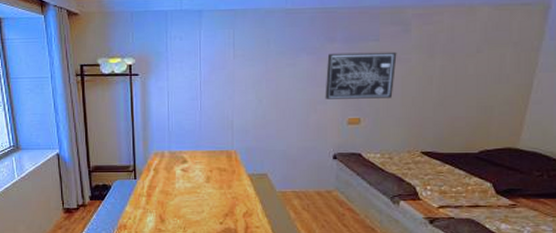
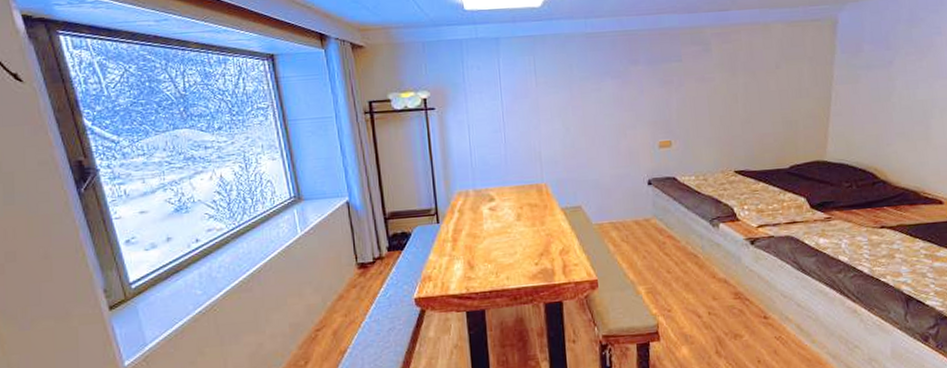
wall art: present [325,51,397,99] -> none [632,71,701,124]

